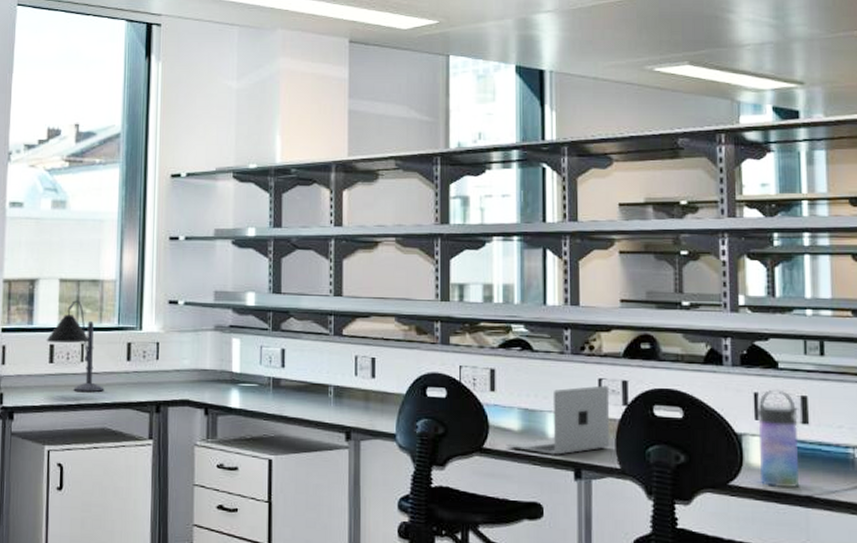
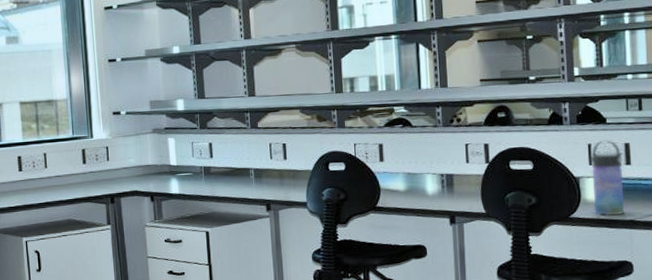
desk lamp: present [46,300,105,392] -> none [14,118,67,192]
laptop: present [506,385,610,455] -> none [395,149,477,207]

